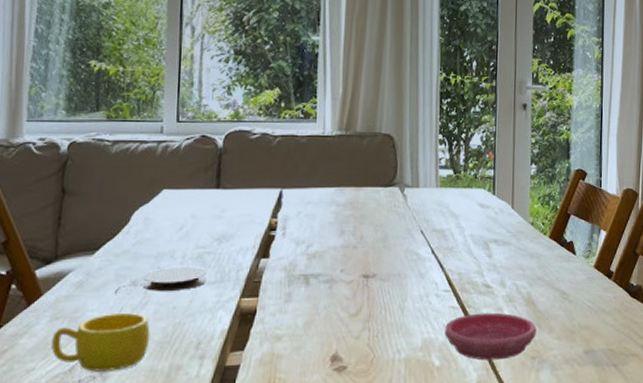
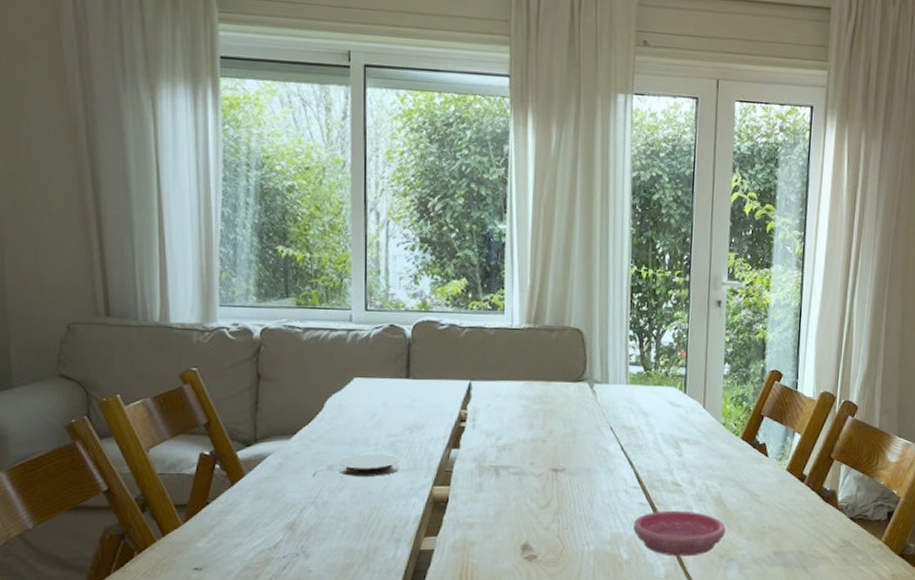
cup: present [51,312,150,372] -> none [256,495,348,549]

